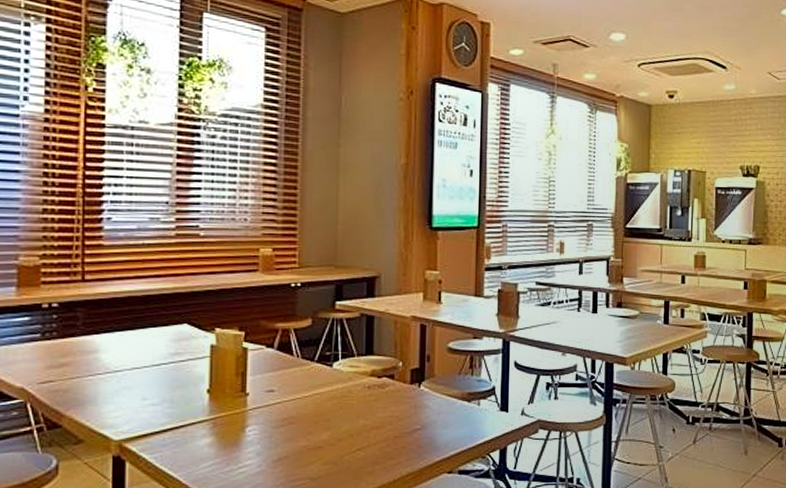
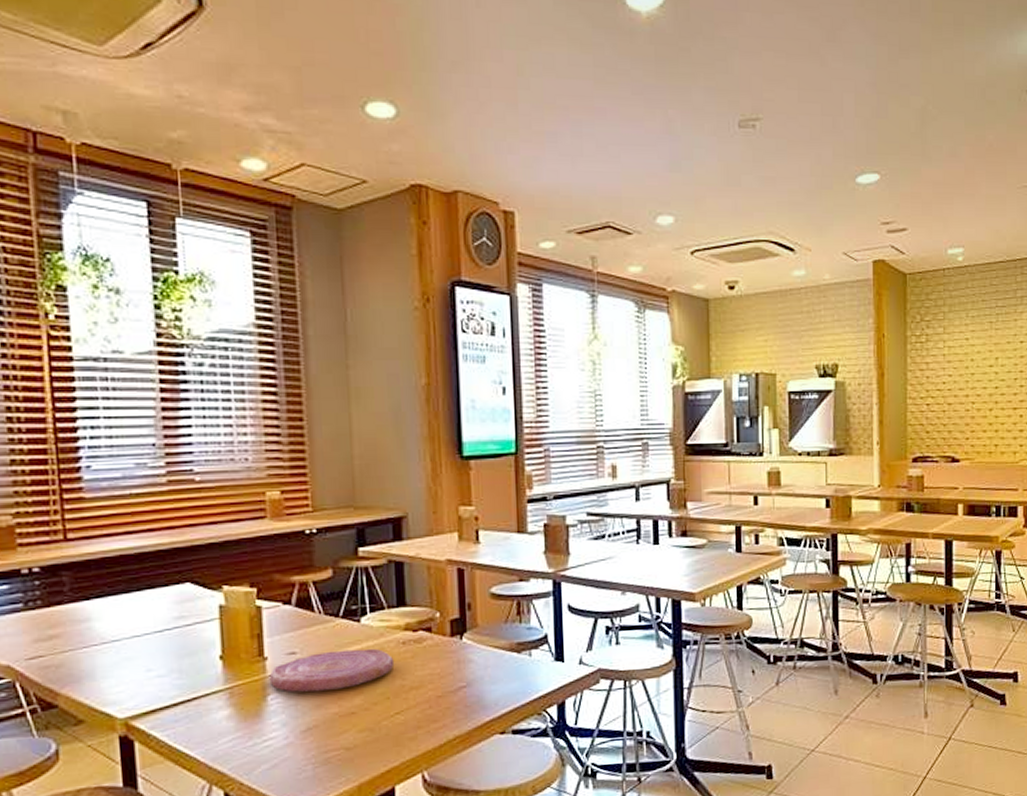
plate: none [249,390,360,427] -> present [269,648,395,693]

